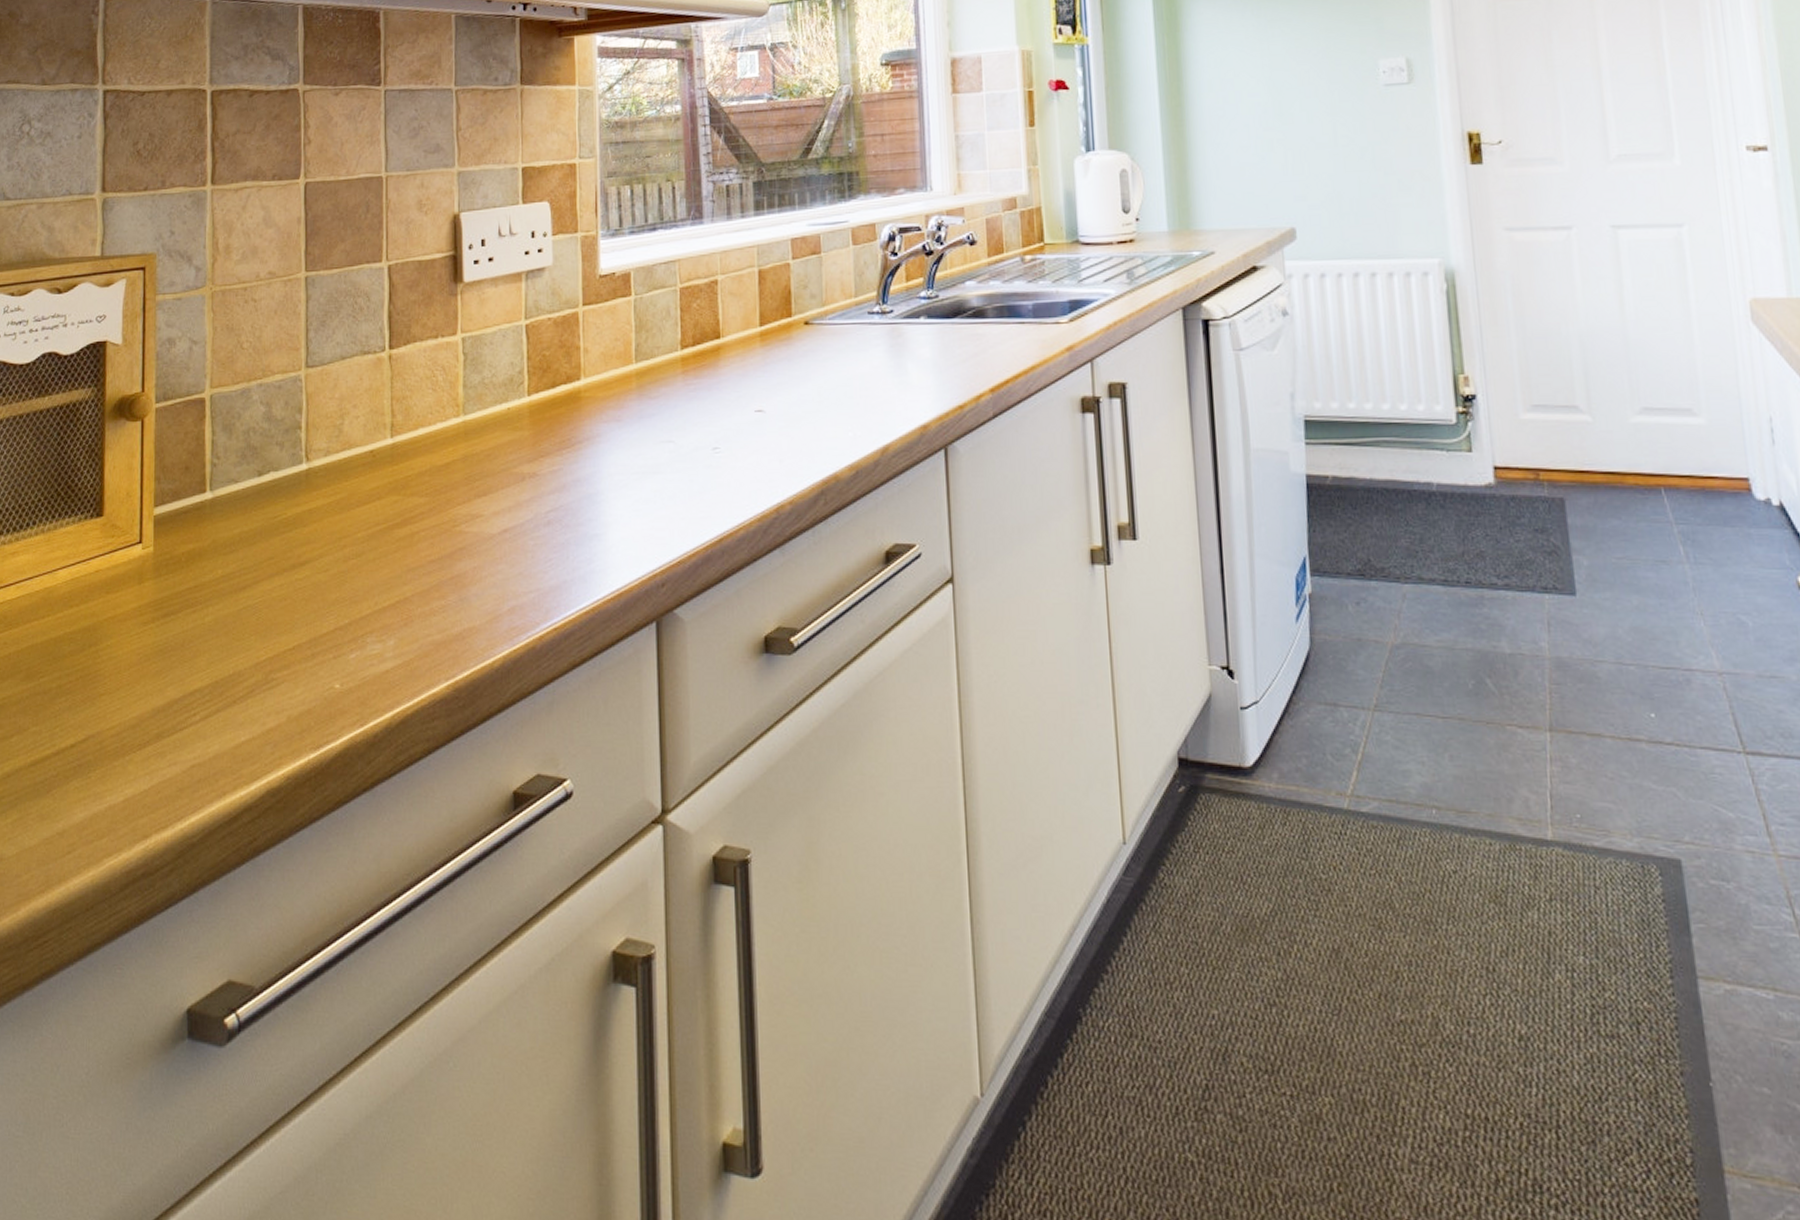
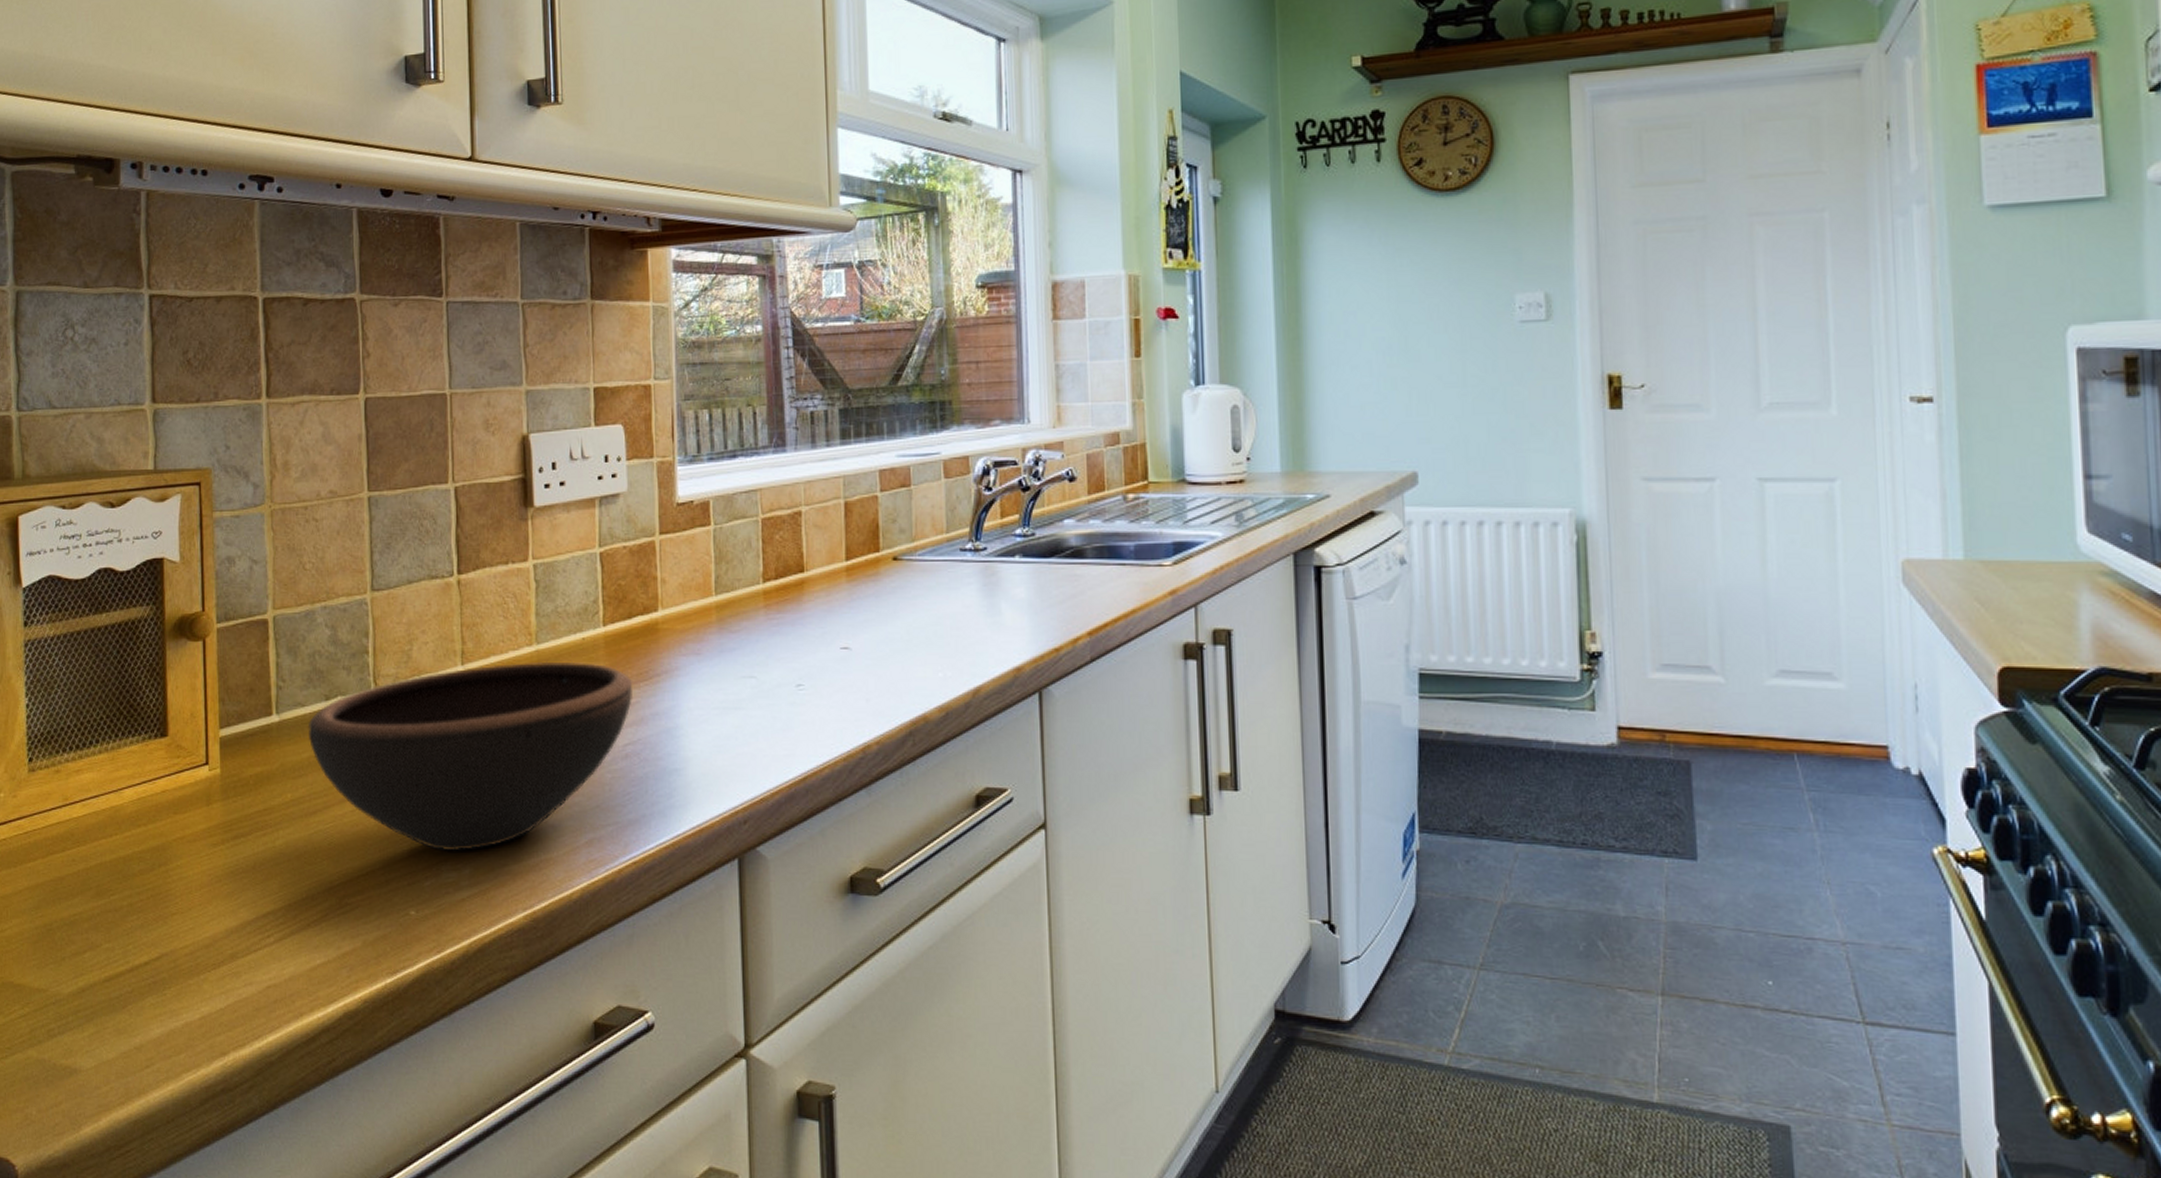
bowl: none [240,431,556,624] -> present [307,661,634,852]

